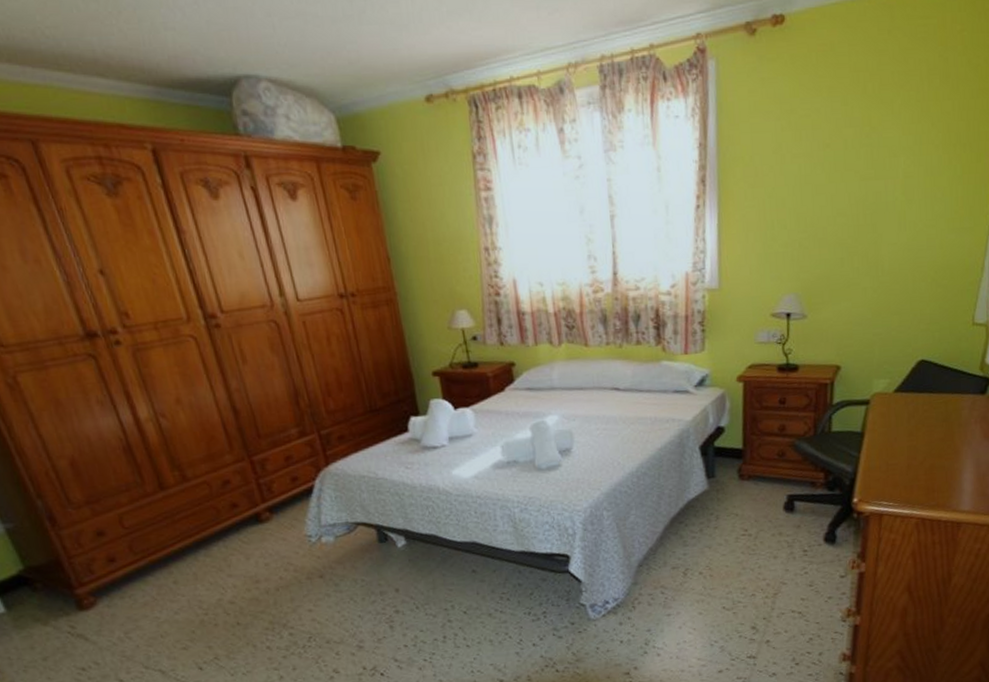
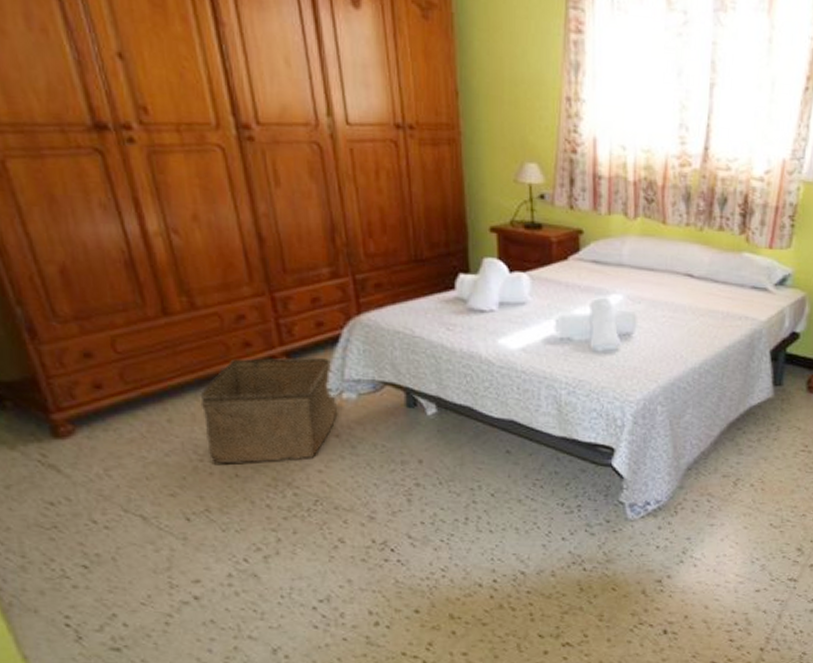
storage bin: none [198,509,319,616] -> present [200,358,337,464]

